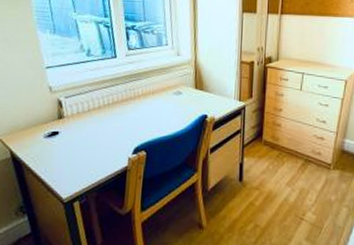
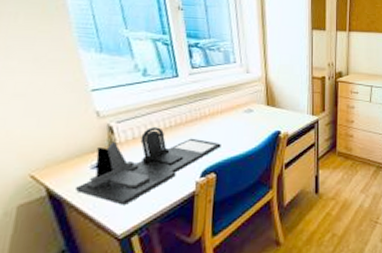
desk organizer: none [31,104,152,173] -> present [74,127,221,205]

